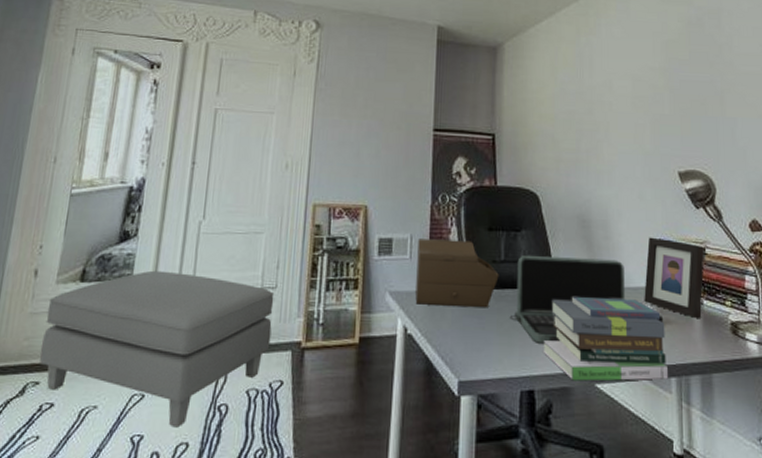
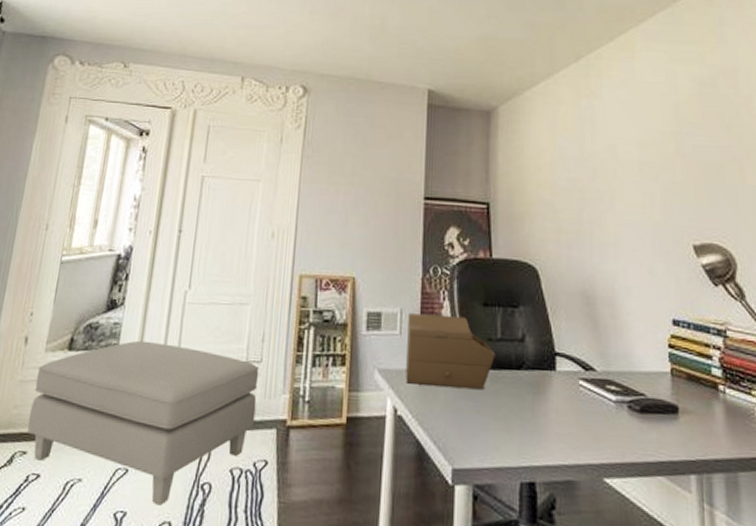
laptop: present [509,254,625,343] -> none [507,333,635,431]
books: present [543,297,668,381] -> none [544,381,686,477]
picture frame: present [644,237,704,318] -> none [657,316,726,409]

